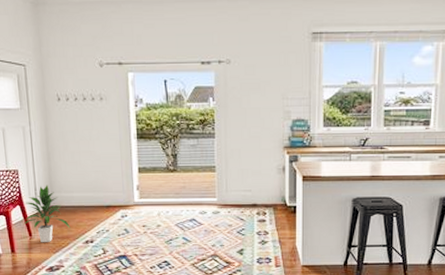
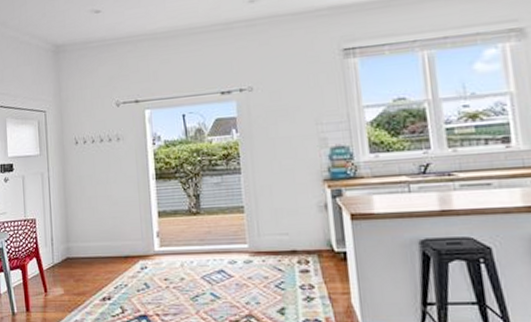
indoor plant: present [23,185,71,243] -> none [39,234,87,301]

